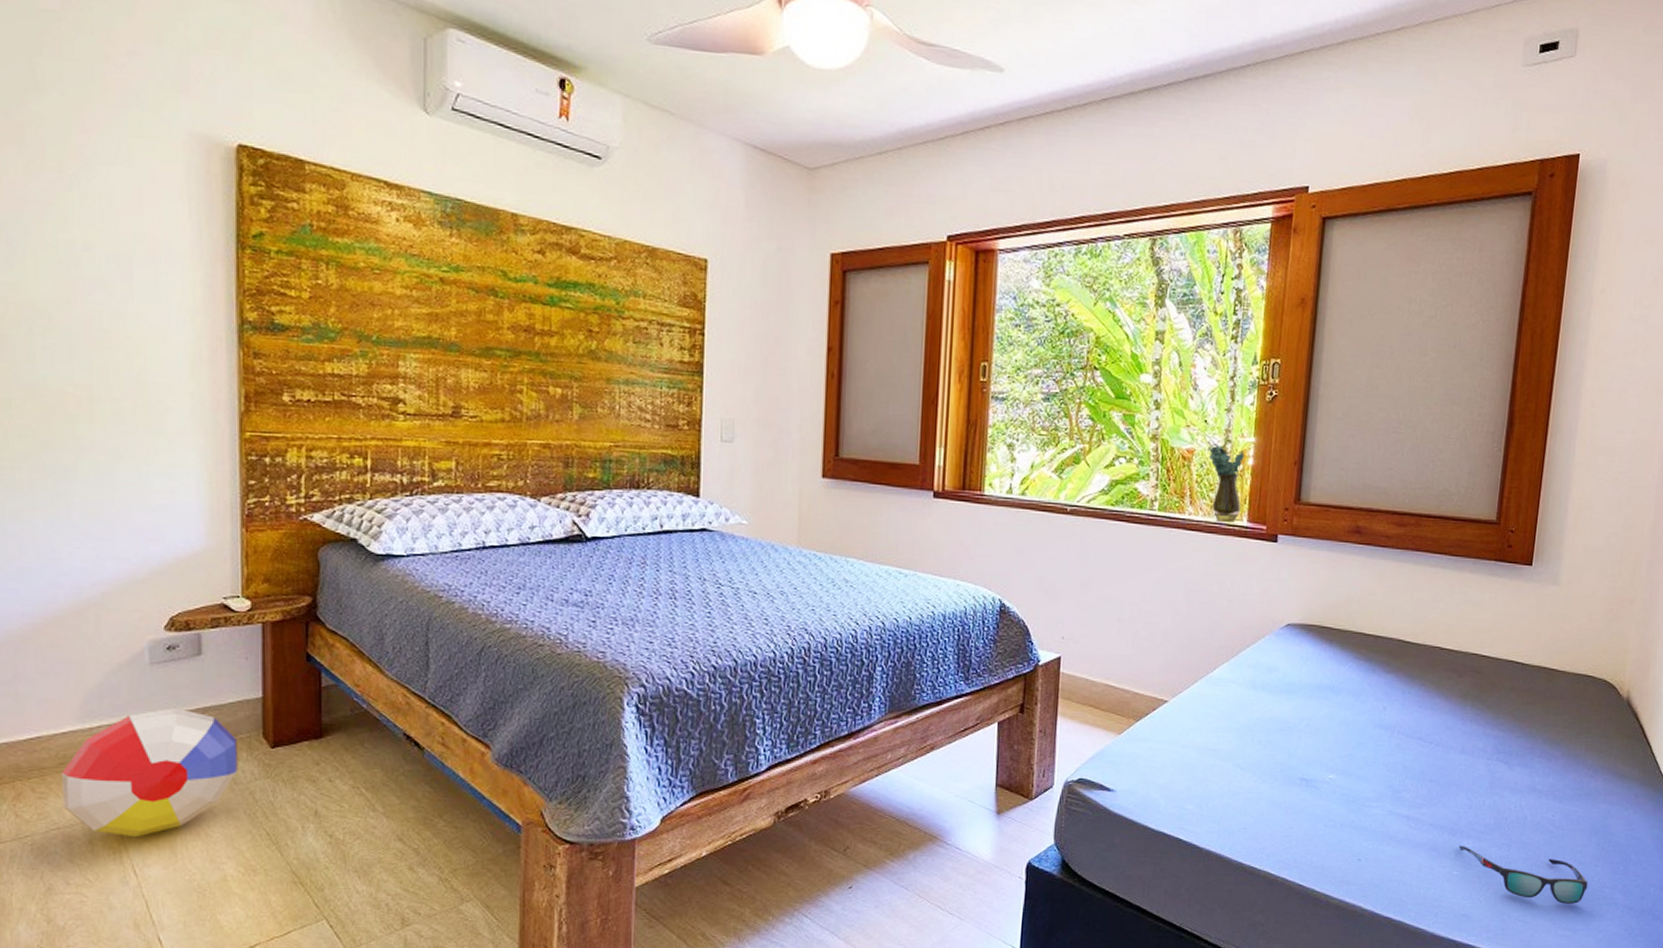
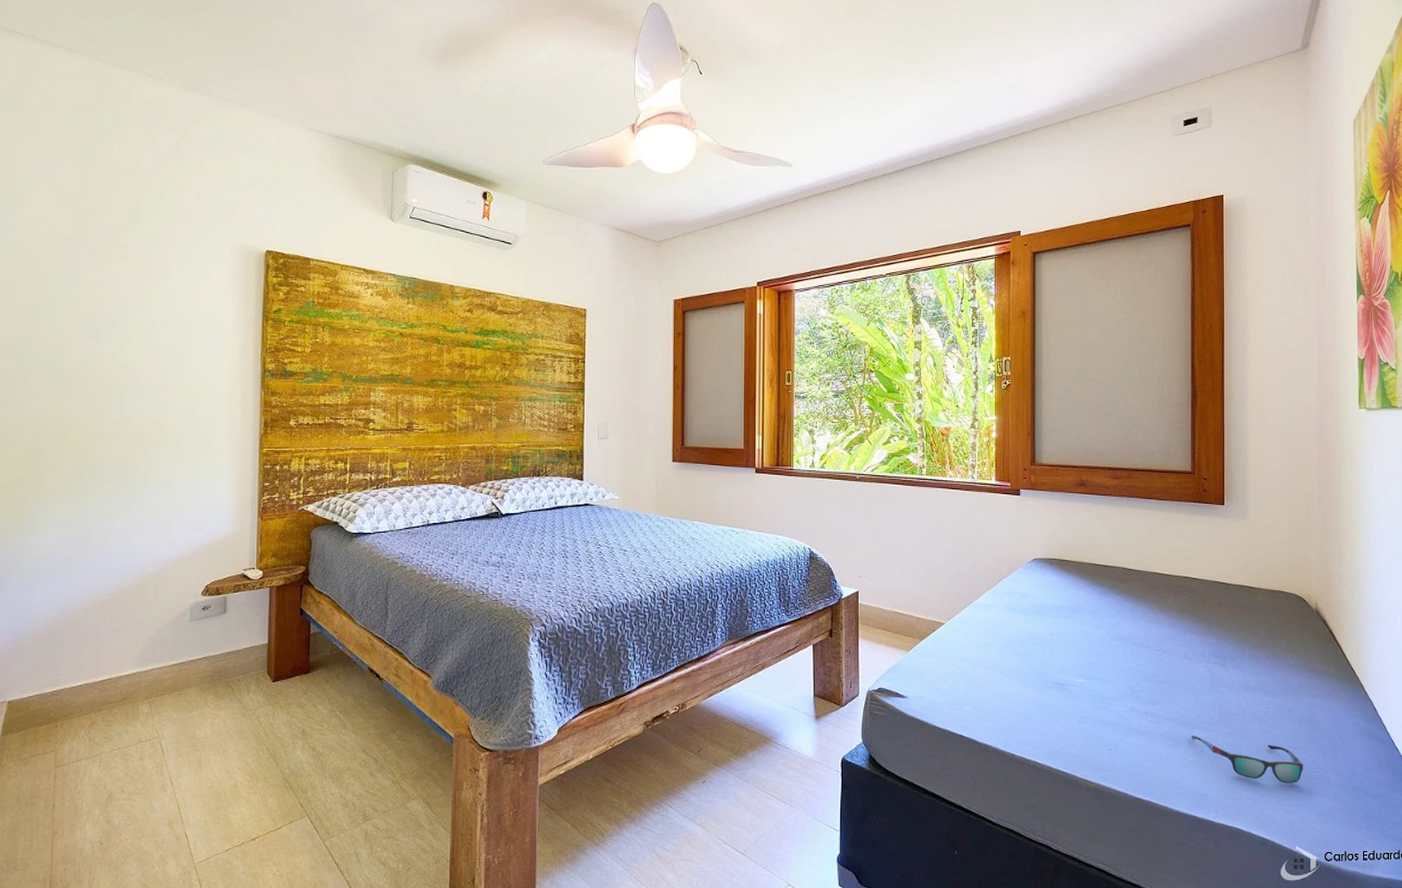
beachball: present [62,708,238,838] -> none [123,653,249,755]
vase: present [1207,441,1245,524] -> none [960,420,989,483]

